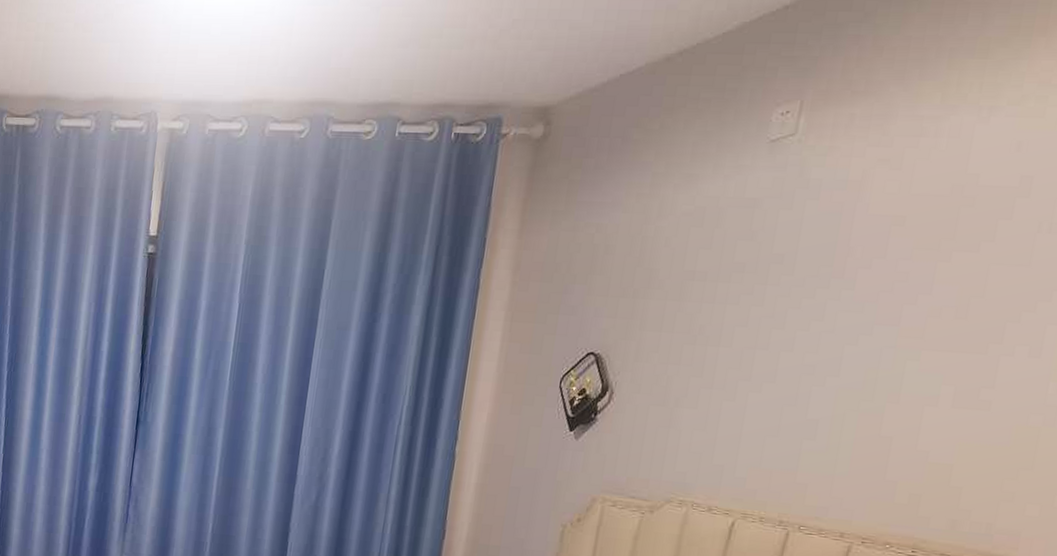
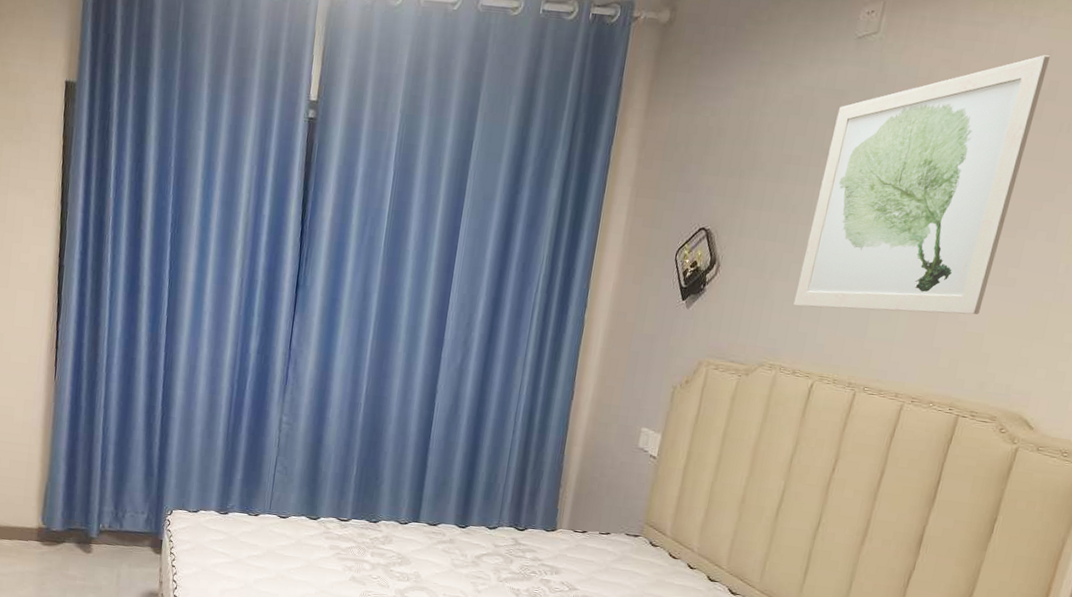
wall art: none [705,147,1019,443] -> present [793,55,1050,315]

